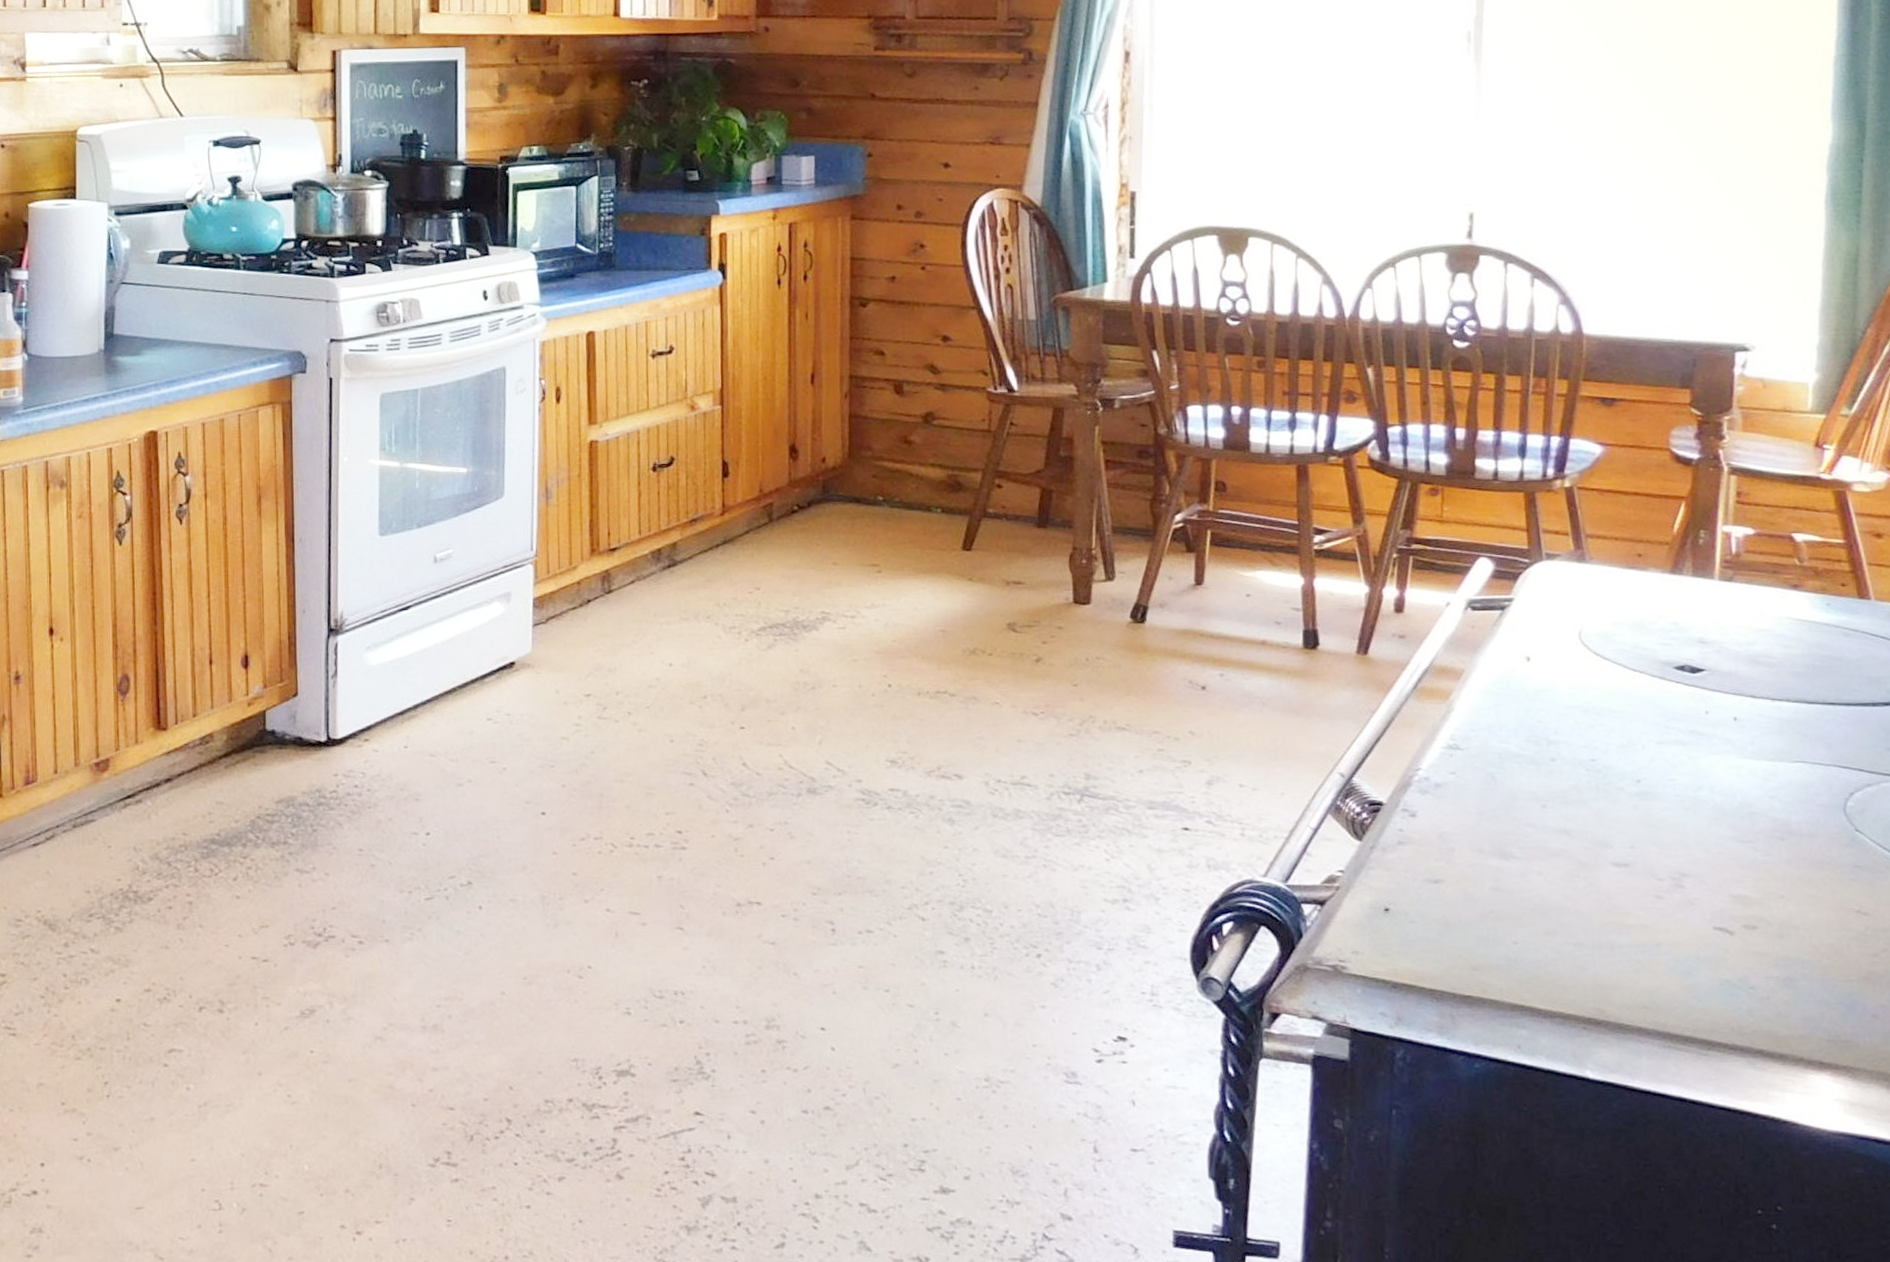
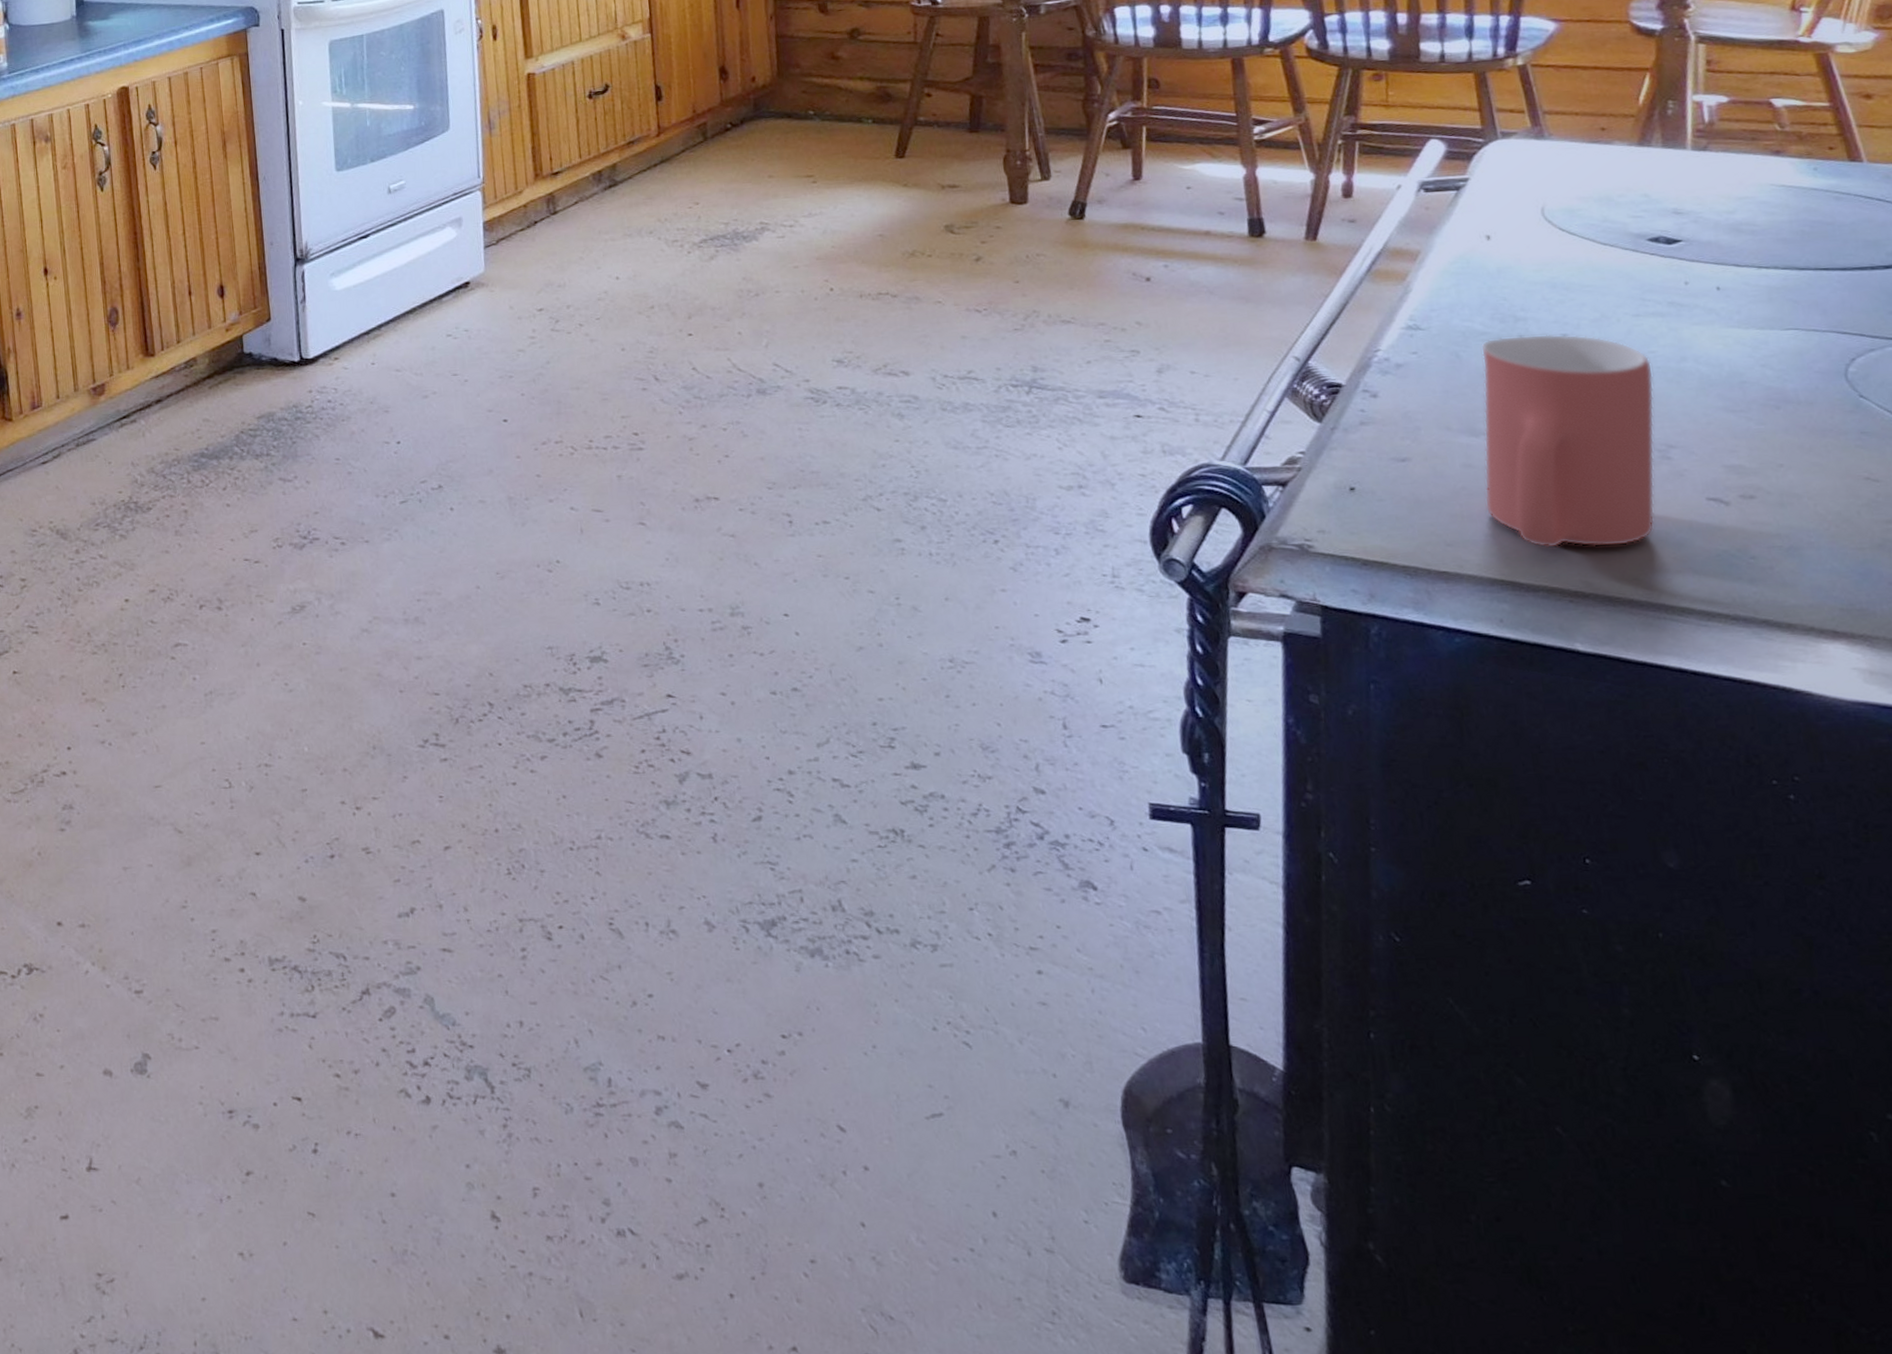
mug: none [1510,758,1672,974] -> present [1482,334,1655,548]

